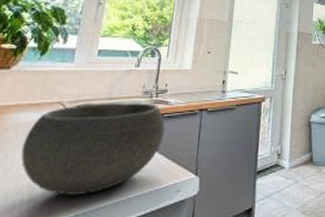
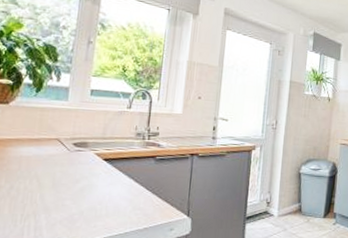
bowl: present [21,103,165,196] -> none [25,142,158,226]

